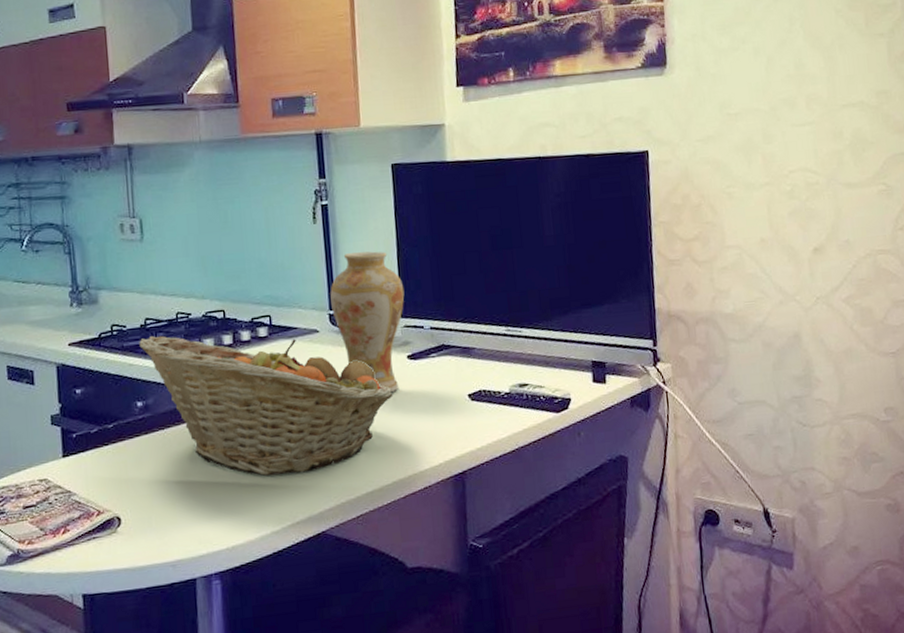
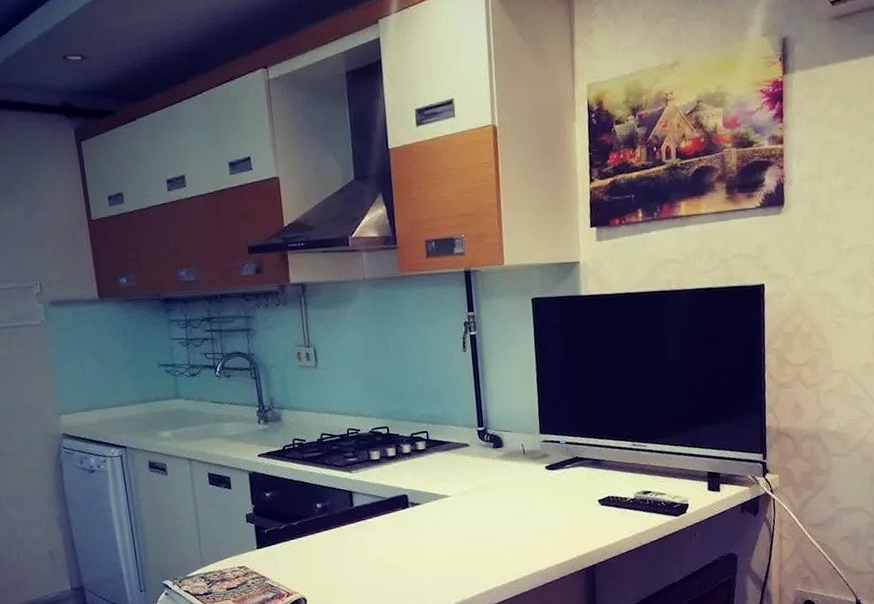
fruit basket: present [139,335,393,477] -> none [317,448,534,567]
vase: present [330,251,405,393] -> none [478,375,543,498]

